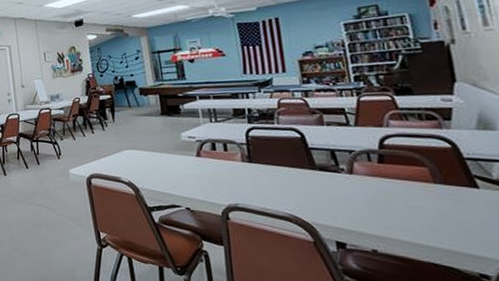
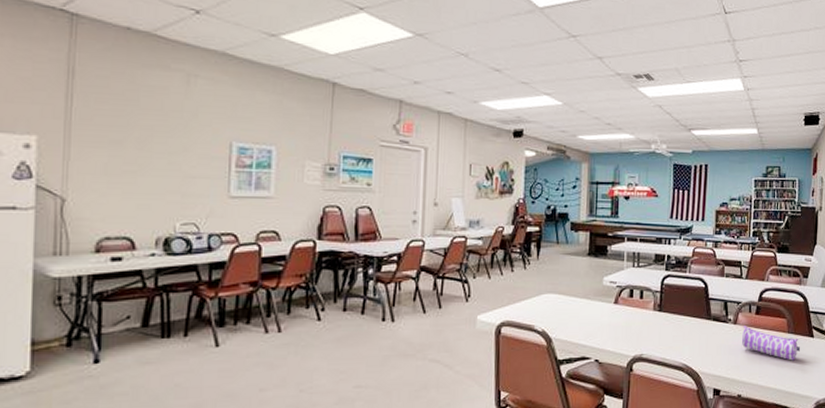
pencil case: none [362,176,459,215] -> present [742,326,800,361]

